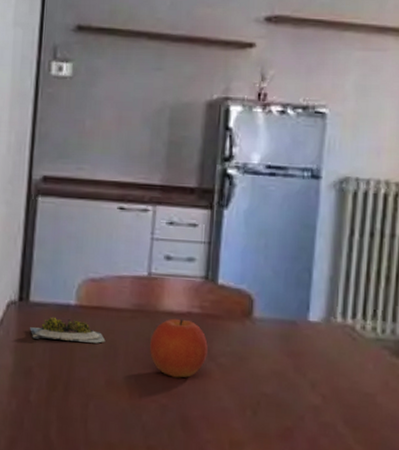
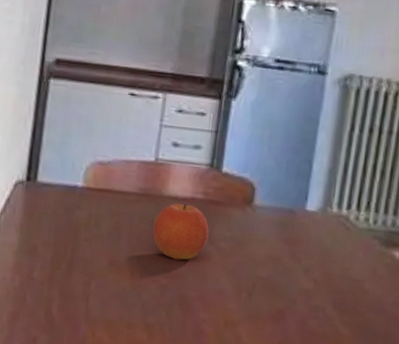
succulent plant: present [30,317,106,343] -> none [36,197,111,225]

